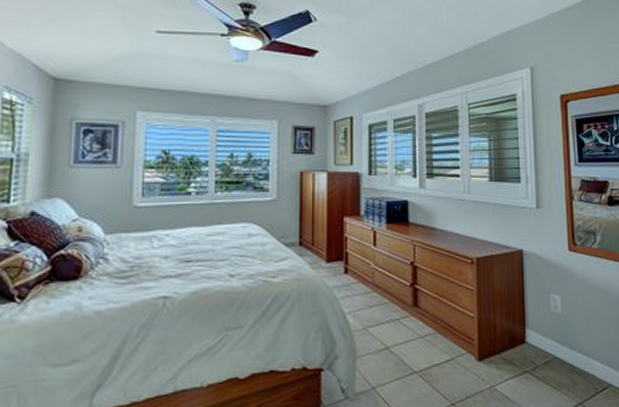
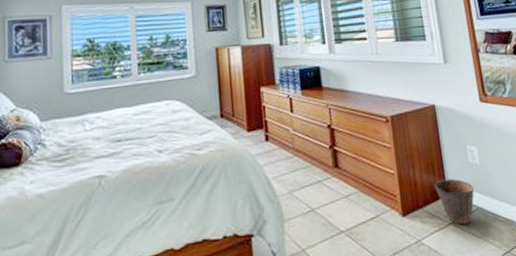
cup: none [514,326,554,374] -> present [434,178,475,226]

